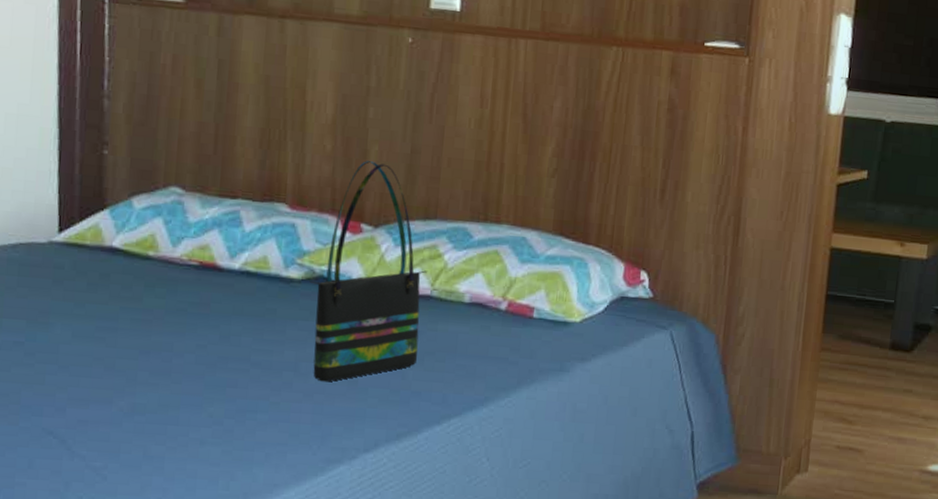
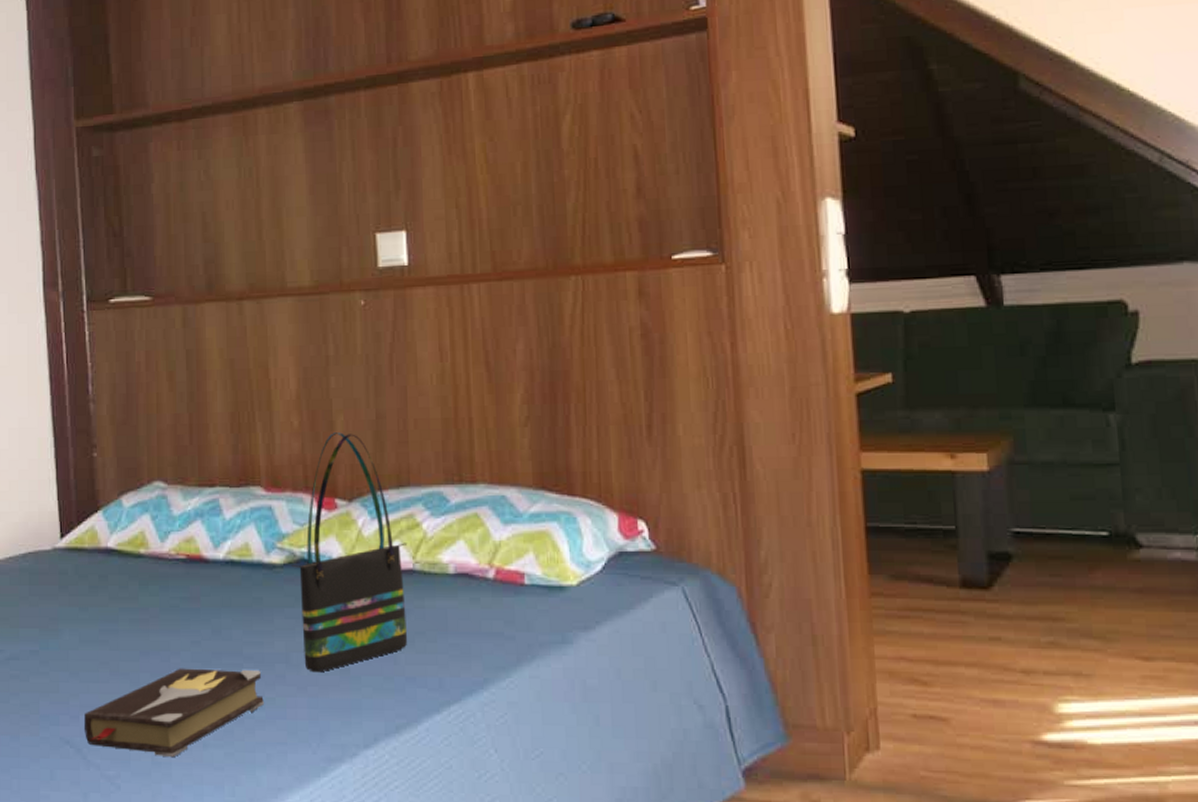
hardback book: none [71,369,268,453] -> present [84,668,264,758]

